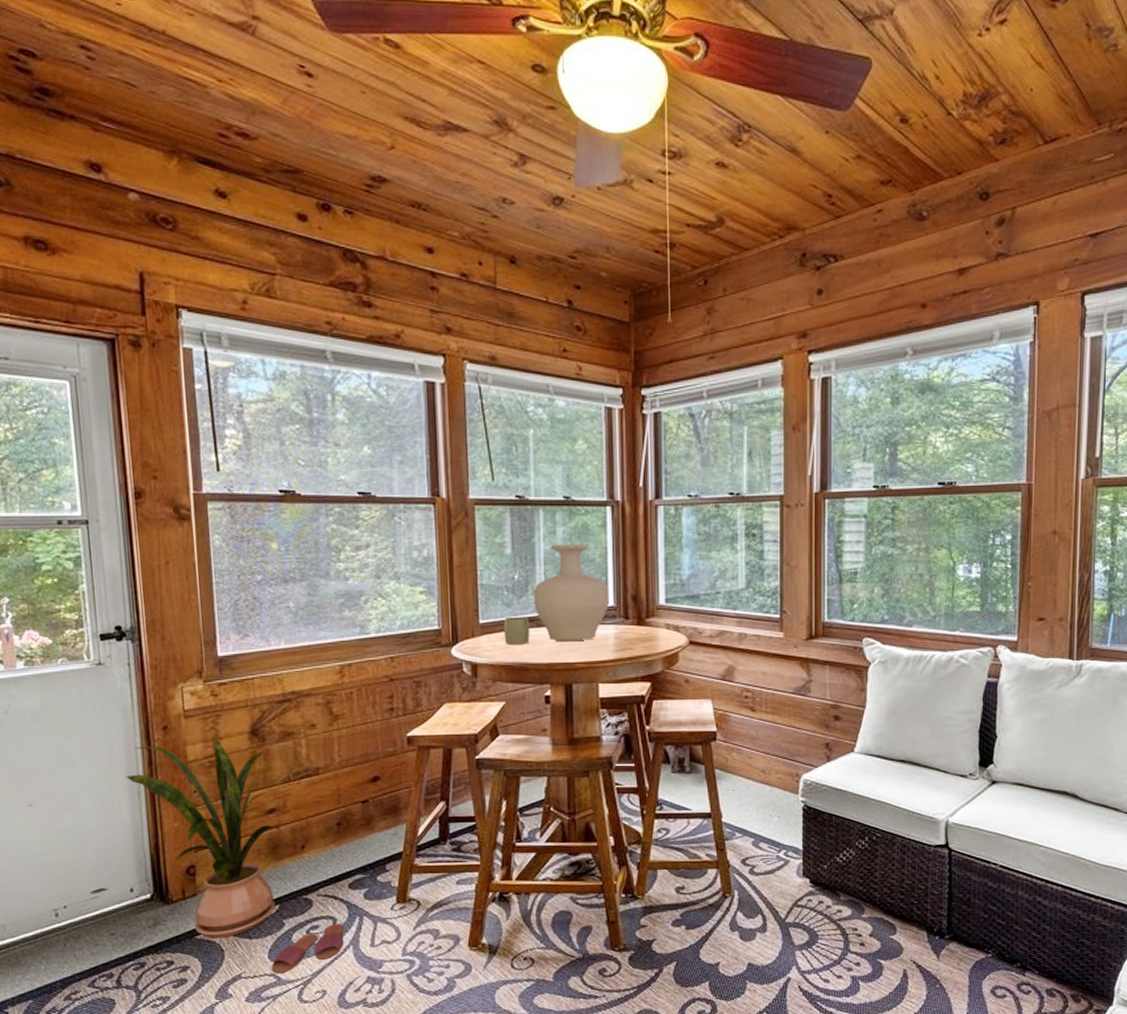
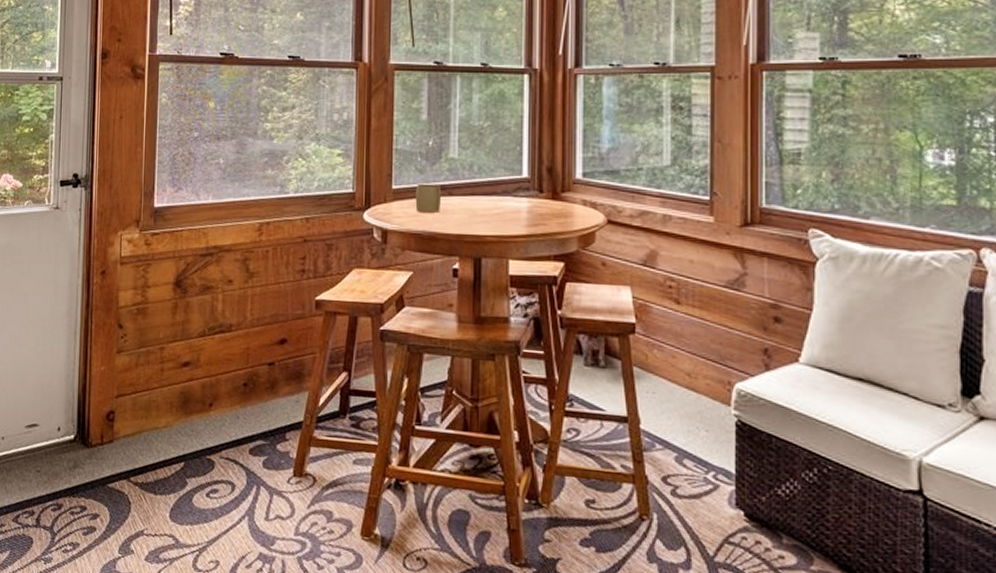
house plant: present [125,740,282,938] -> none [65,288,193,490]
slippers: present [272,923,344,974] -> none [172,489,241,536]
vase: present [533,544,610,642] -> none [446,111,524,213]

